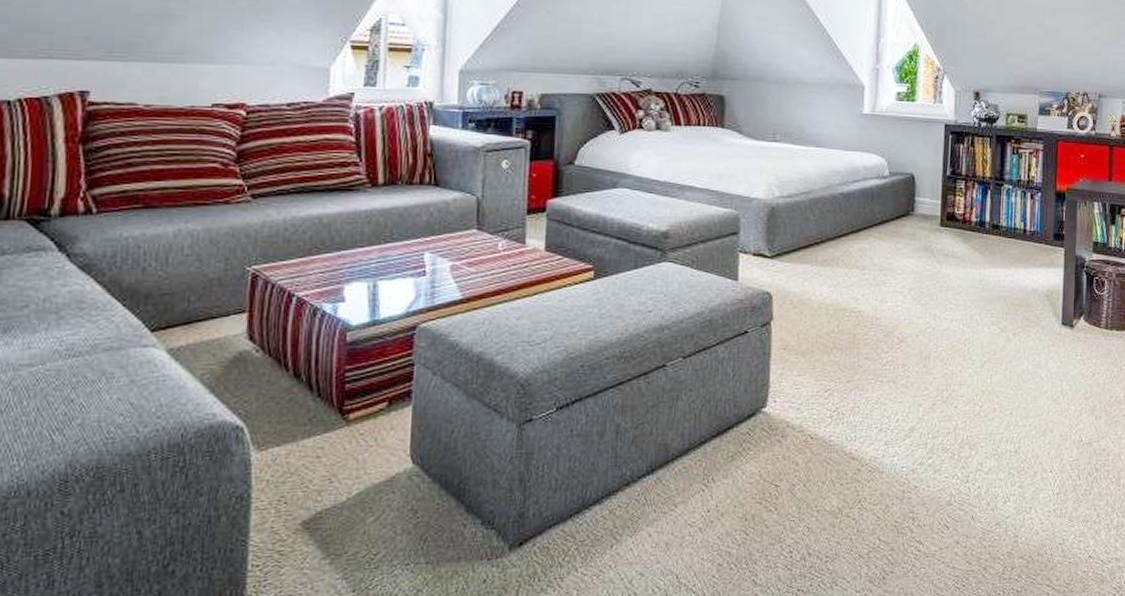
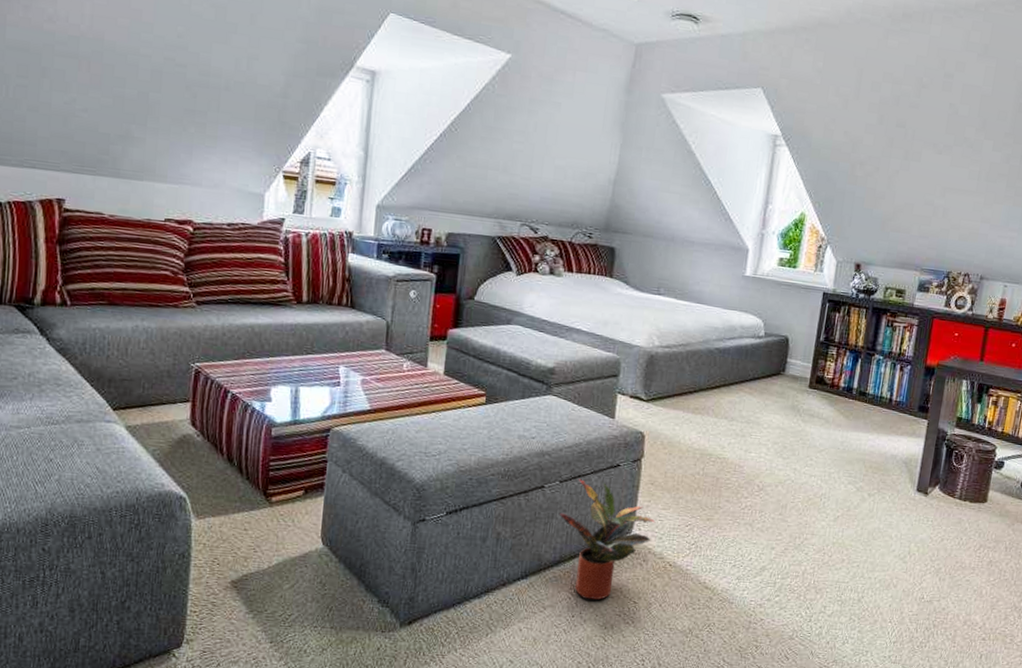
potted plant: none [685,352,792,490] -> present [559,479,656,601]

